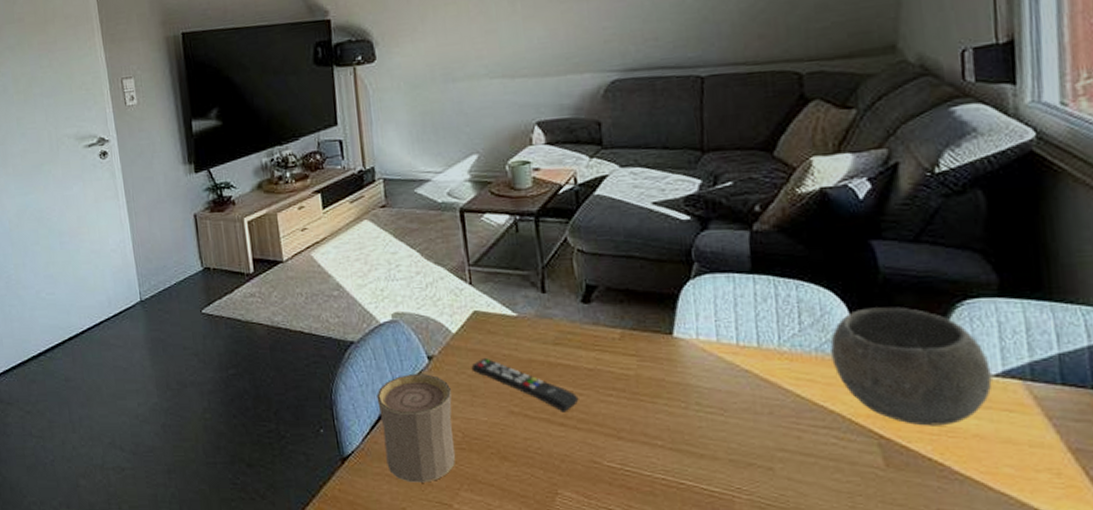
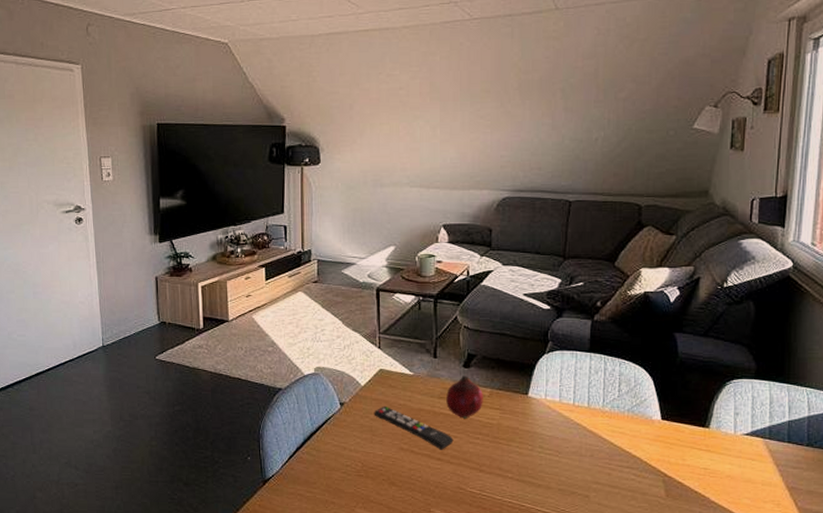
cup: present [376,374,456,483] -> none [296,416,356,501]
fruit: none [563,314,613,370] -> present [446,376,483,419]
bowl: present [830,307,992,426] -> none [638,382,744,469]

